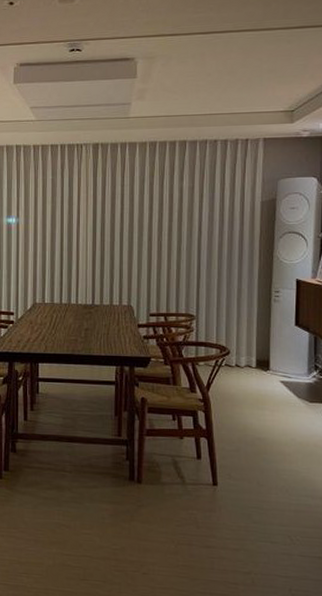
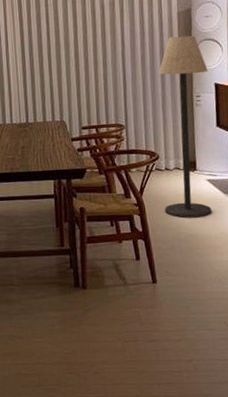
floor lamp: none [231,227,290,421] -> present [159,35,212,218]

